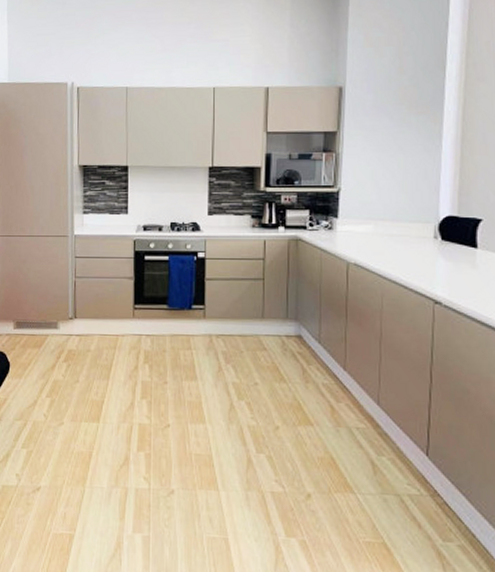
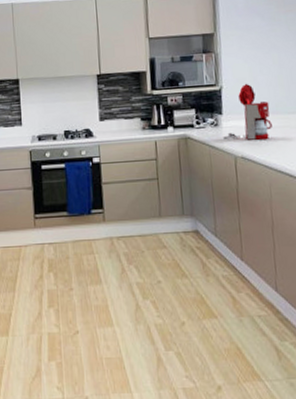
coffee maker: none [337,186,390,247] -> present [223,83,272,140]

